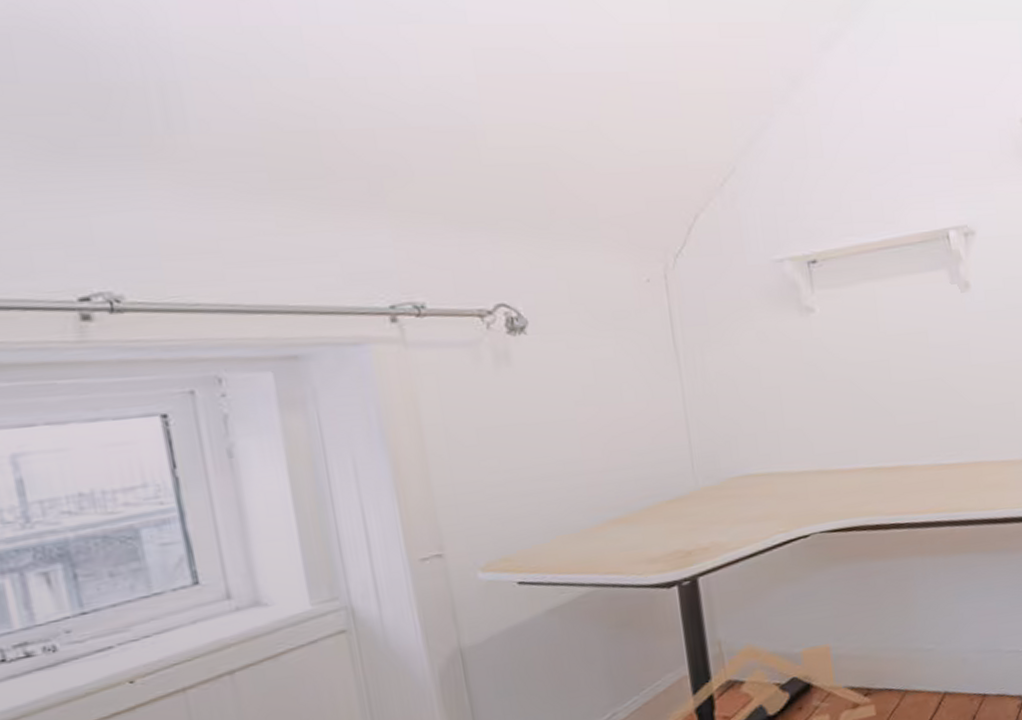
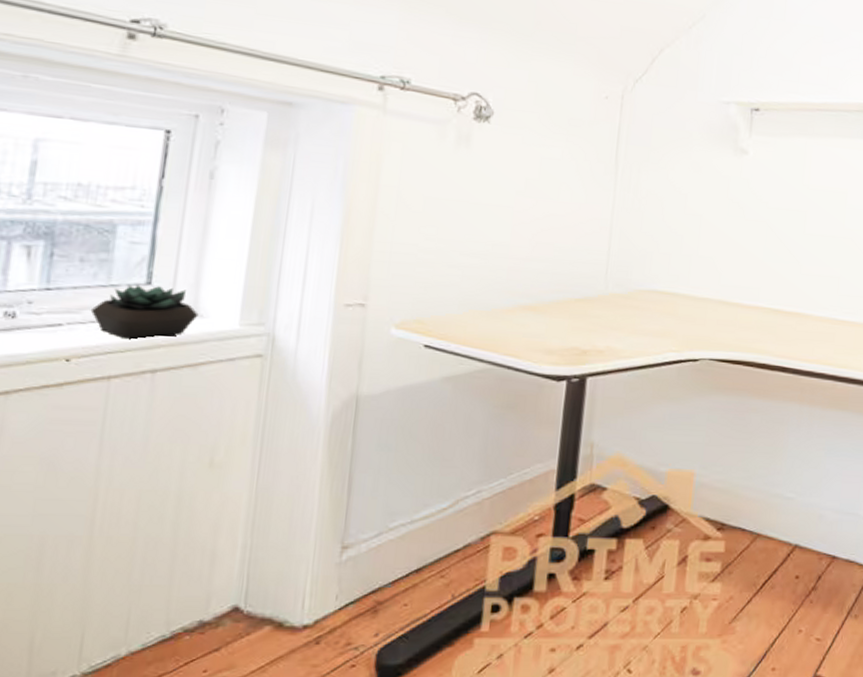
succulent plant: none [139,581,263,647] -> present [90,285,199,339]

